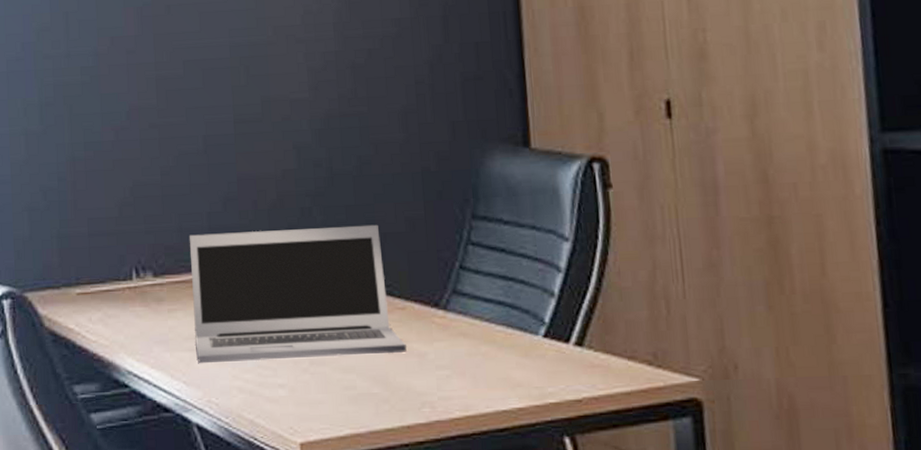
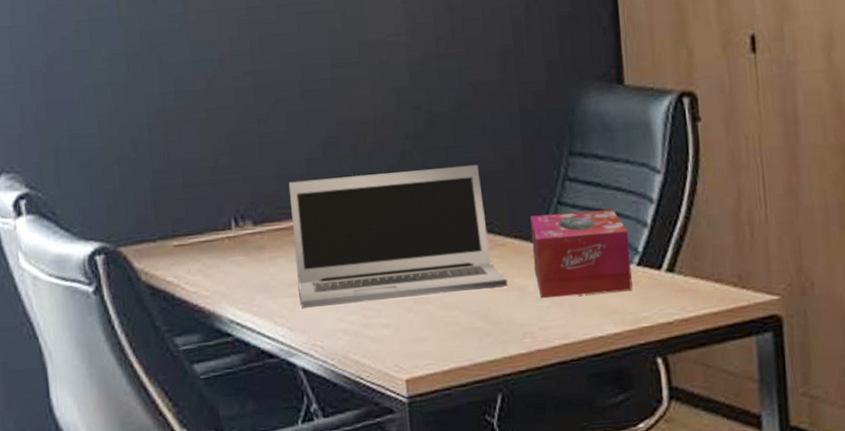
tissue box: none [431,276,538,367] -> present [530,209,633,299]

